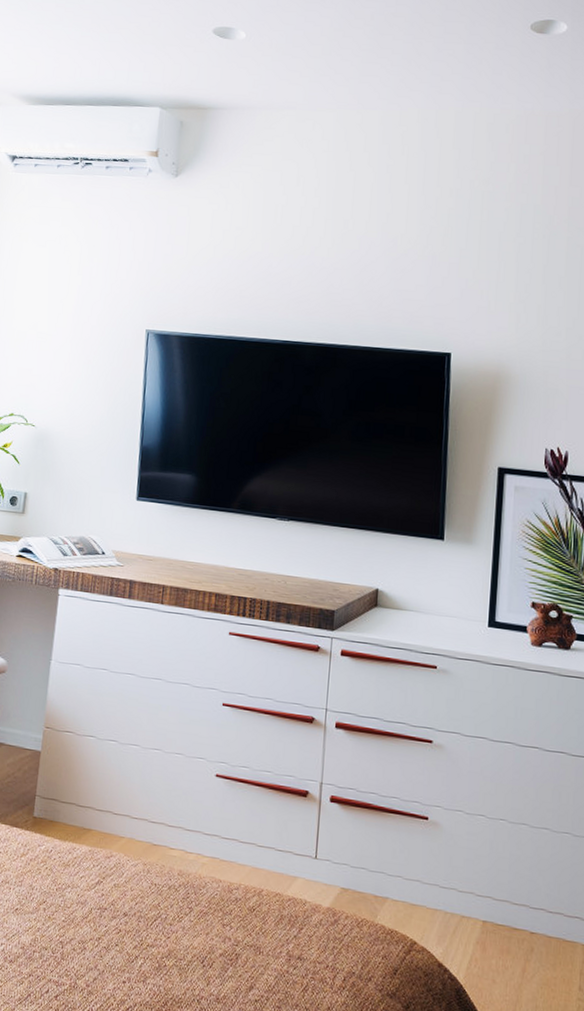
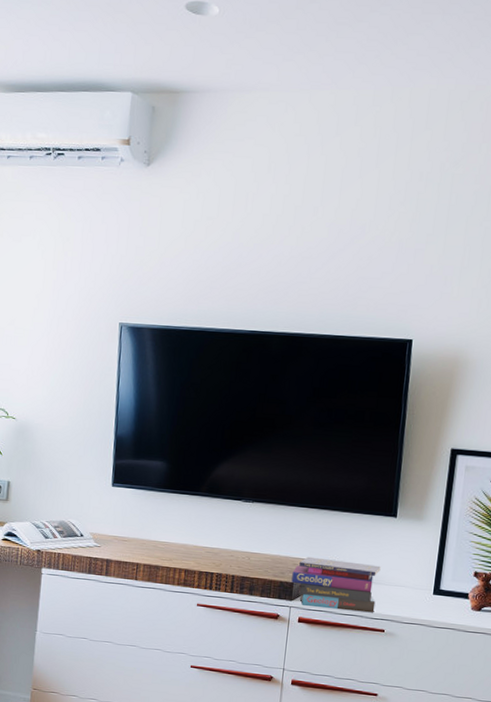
books: none [332,581,430,647] -> present [291,556,381,613]

